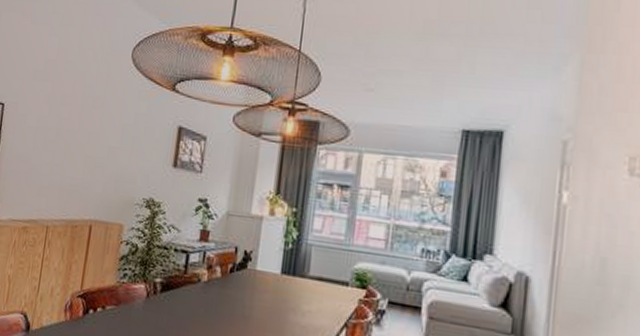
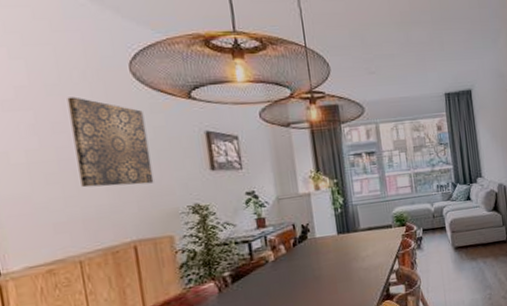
wall art: none [67,74,132,168] -> present [67,96,154,188]

